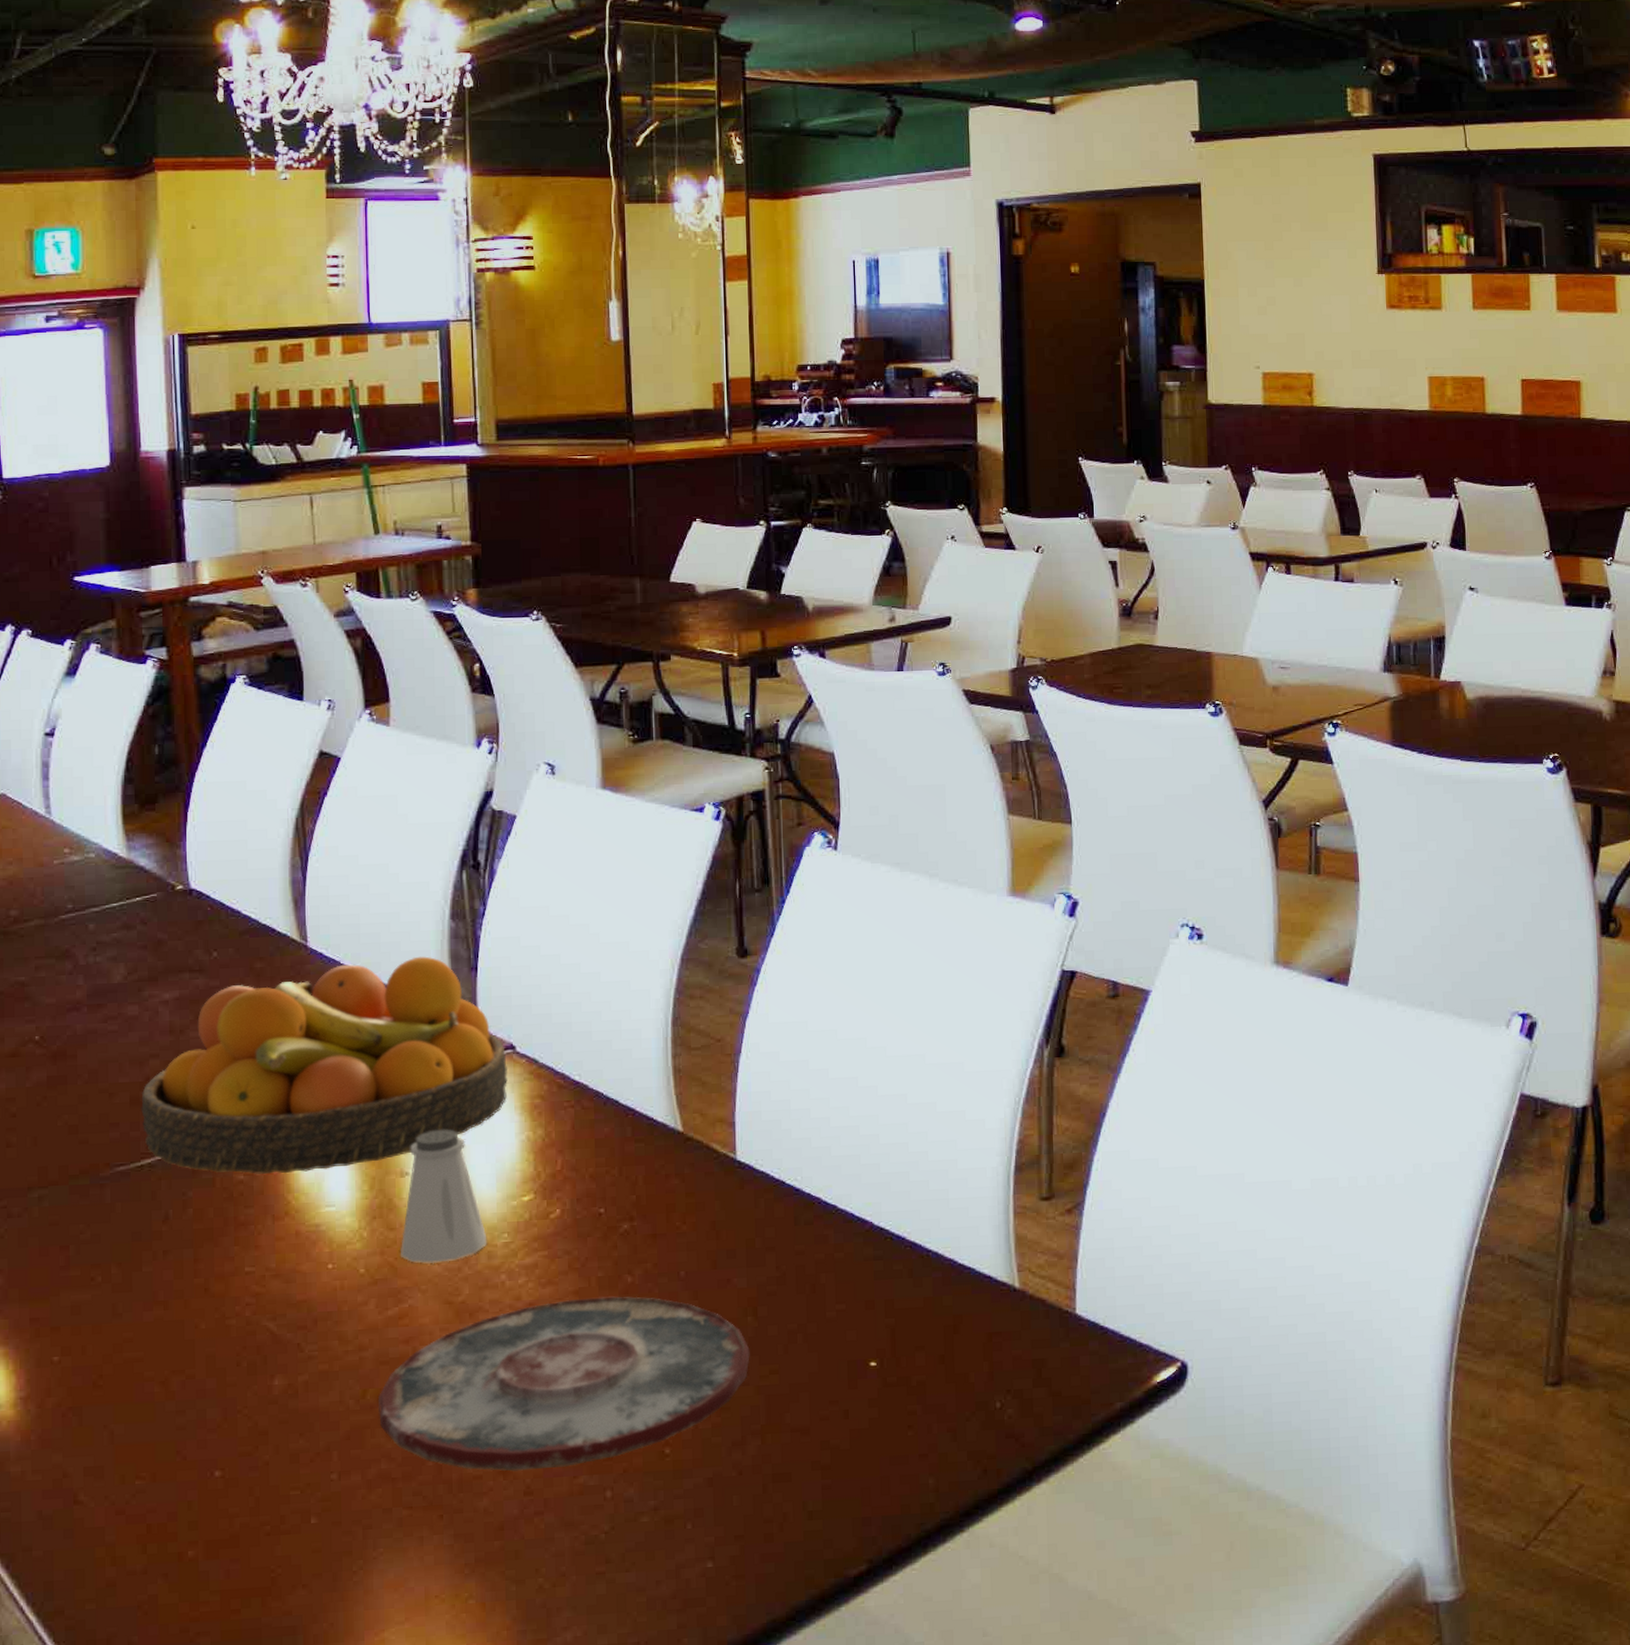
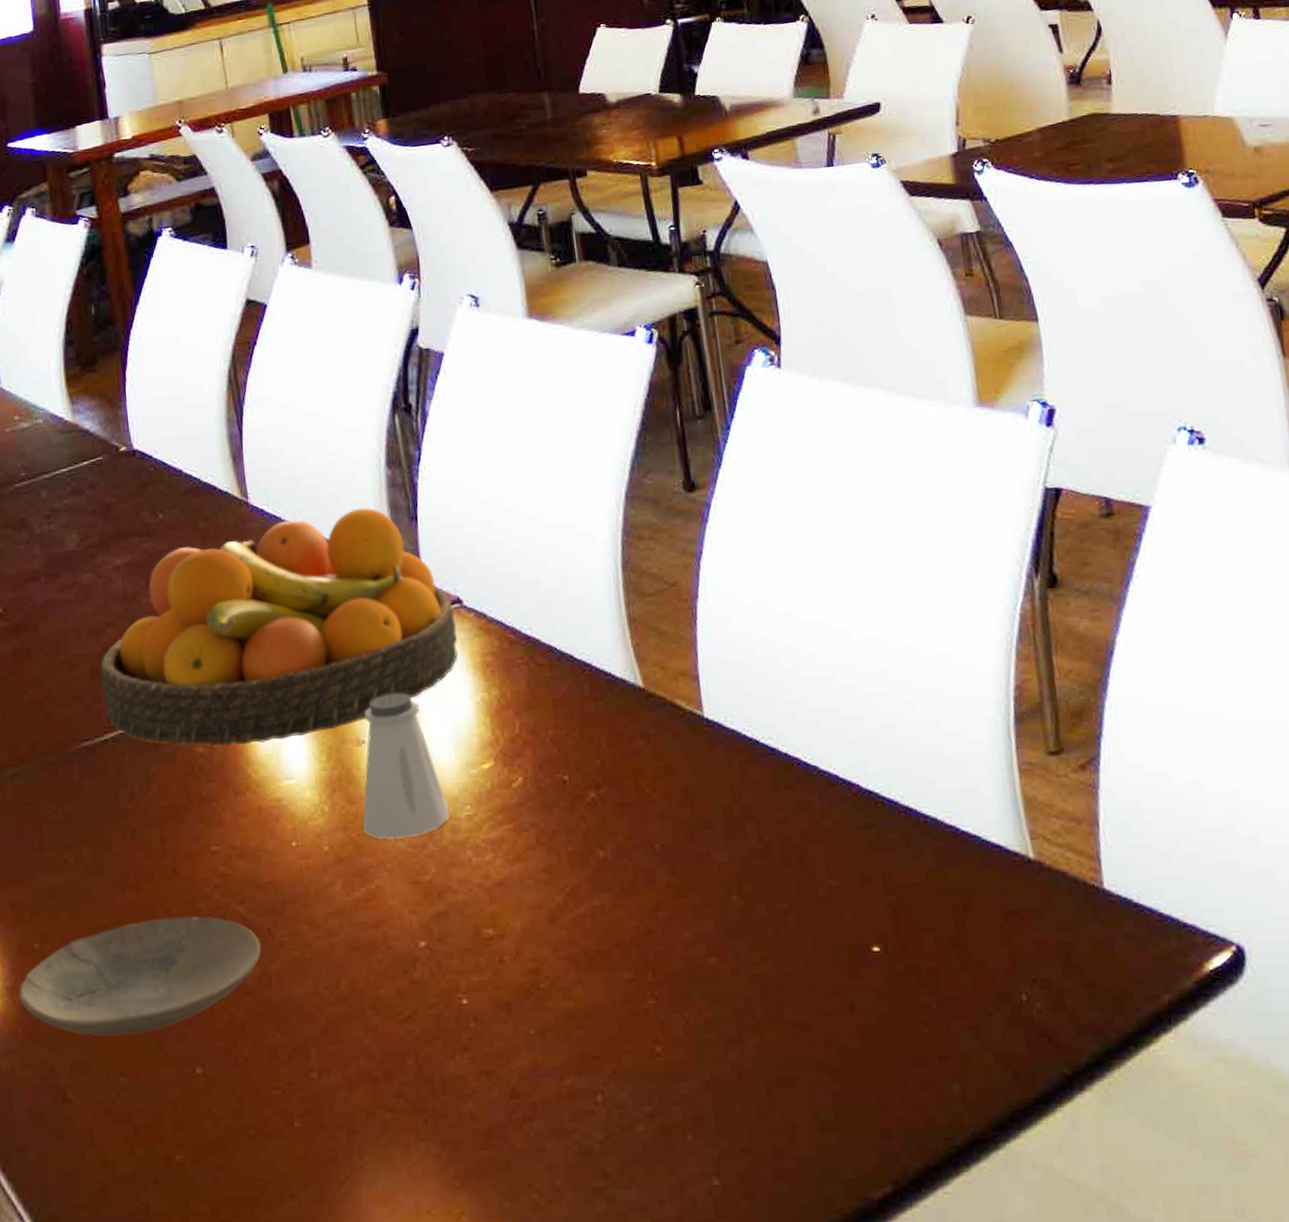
plate: none [34,1331,290,1443] -> present [19,916,262,1037]
plate: present [379,1296,750,1472] -> none [352,873,739,1072]

